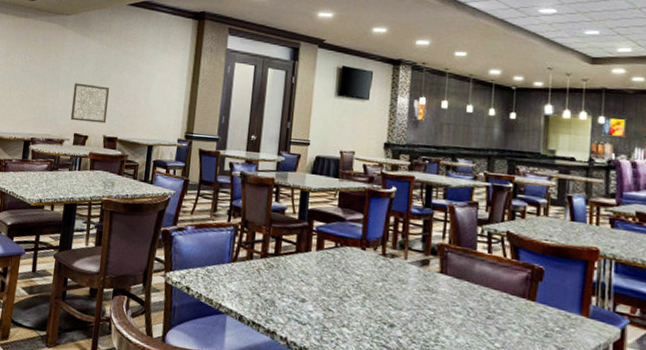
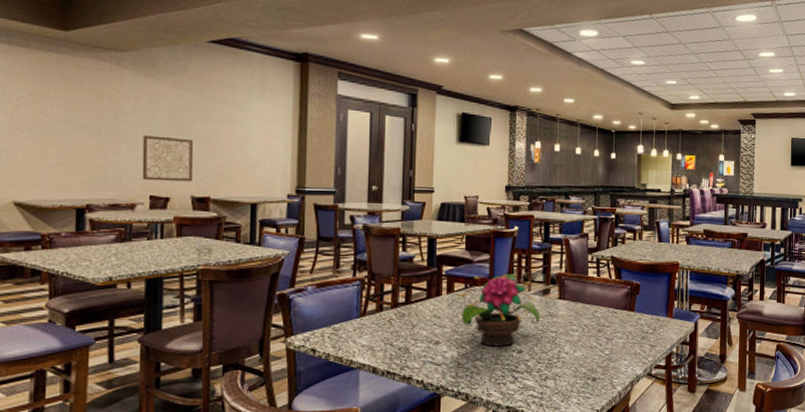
potted flower: none [328,235,417,317] -> present [458,273,541,346]

